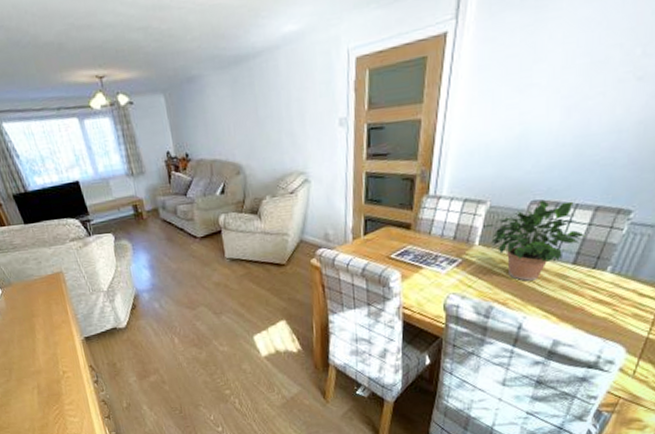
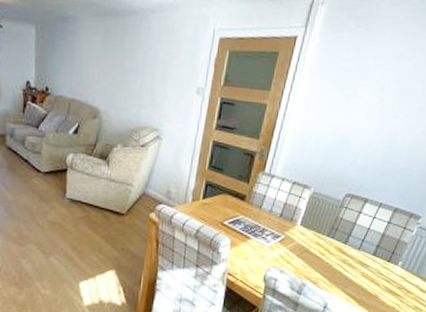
potted plant: present [483,199,586,281] -> none [306,194,385,265]

